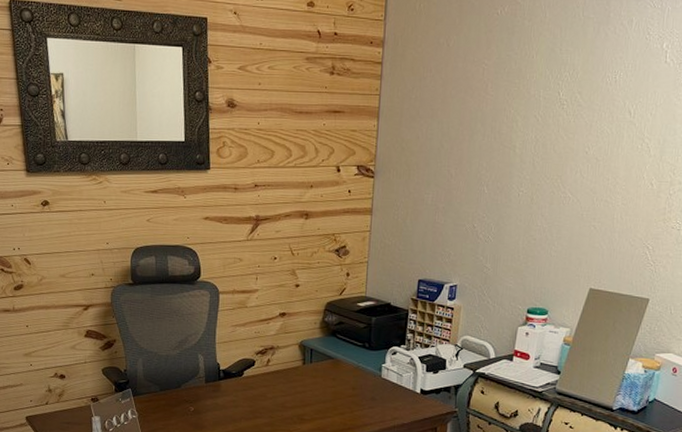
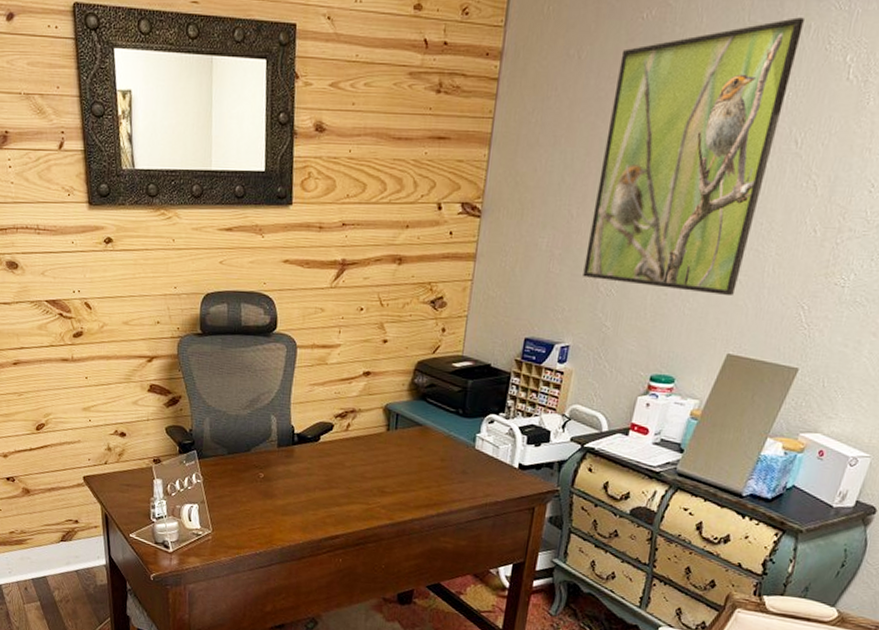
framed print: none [464,13,627,240] -> present [583,17,804,296]

